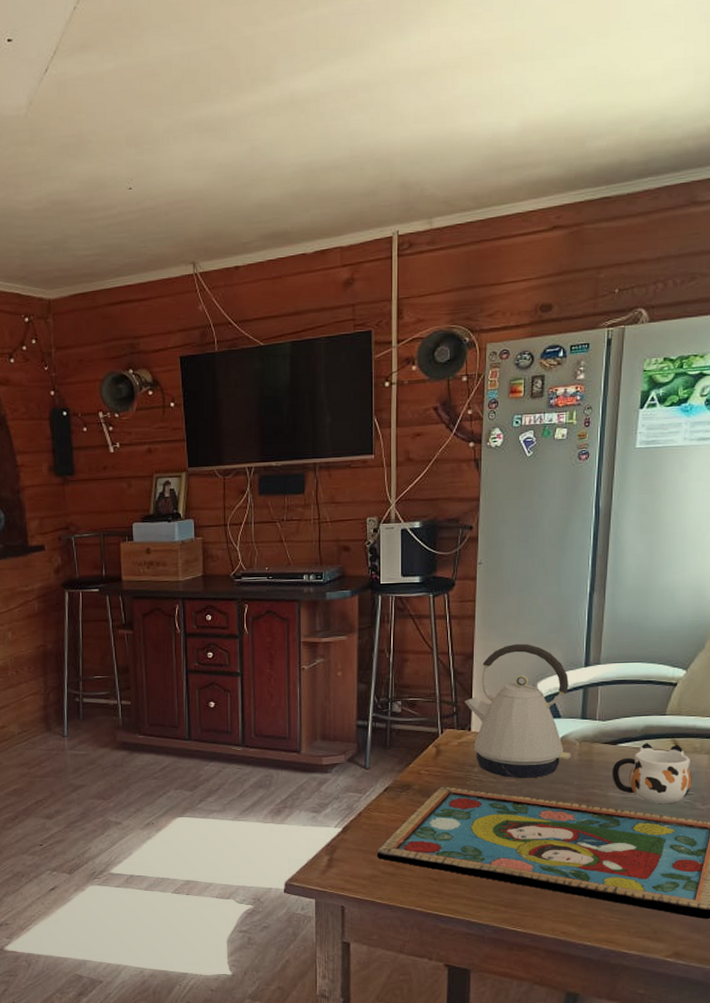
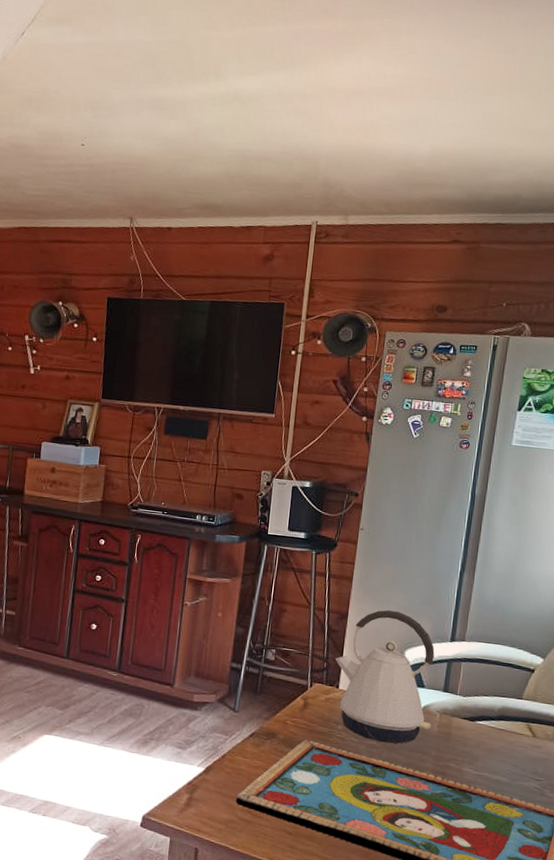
mug: present [612,742,692,804] -> none [468,723,543,787]

